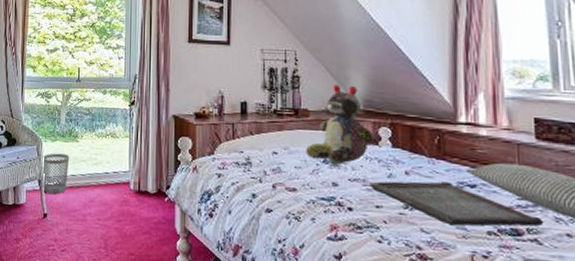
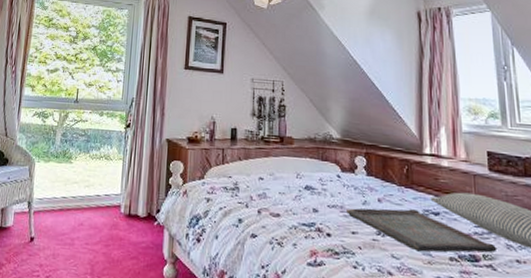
wastebasket: present [42,153,70,194] -> none [32,174,62,217]
stuffed bear: present [306,84,374,165] -> none [290,114,350,192]

